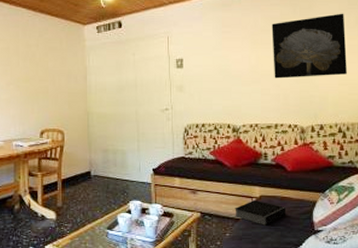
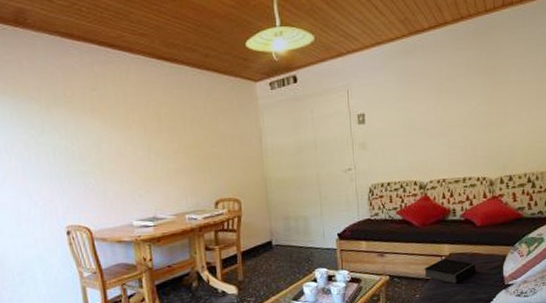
wall art: present [271,13,347,79] -> none [457,55,535,130]

